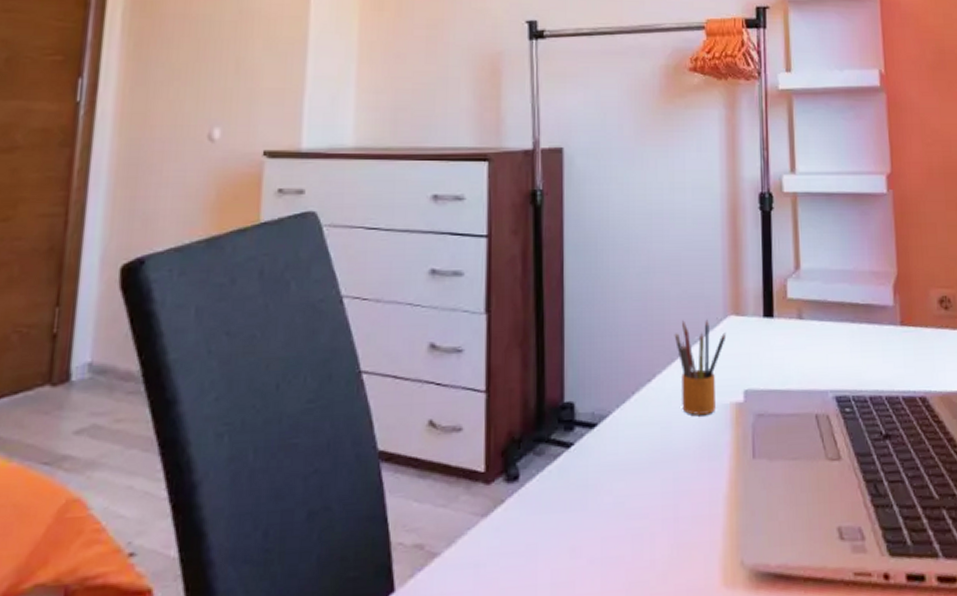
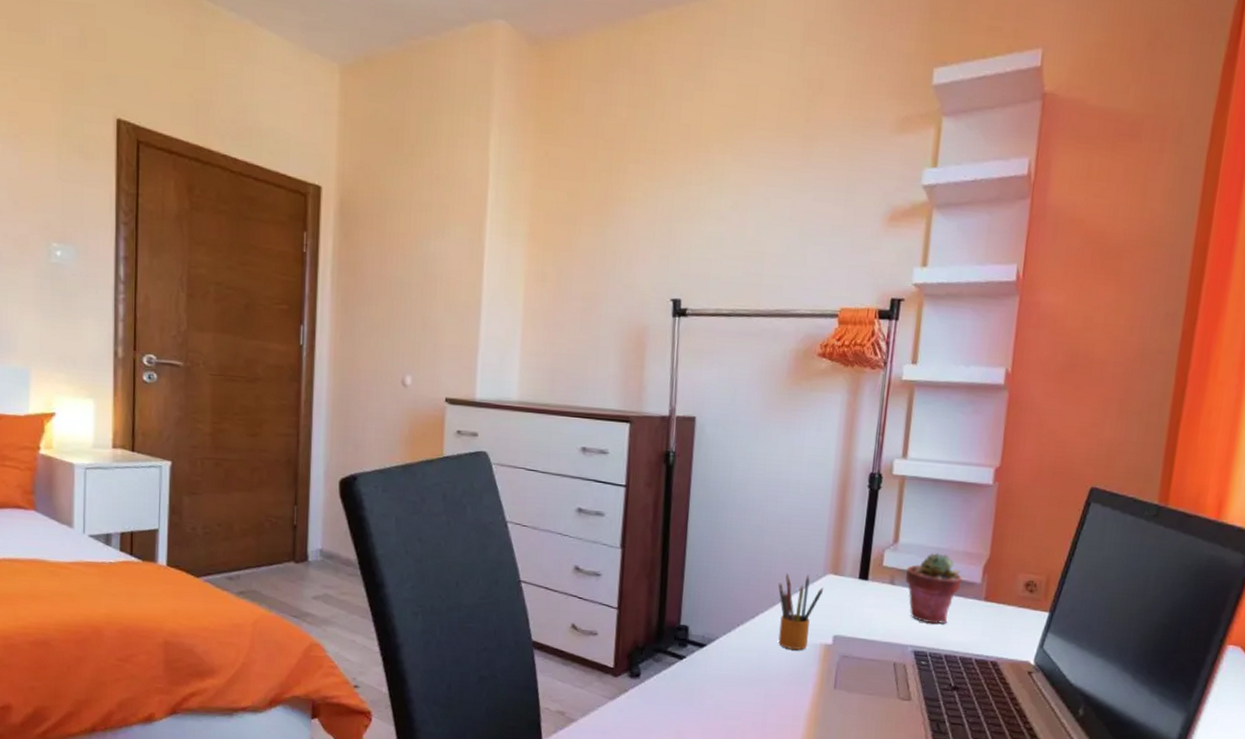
potted succulent: none [813,275,873,361] -> present [905,552,962,625]

